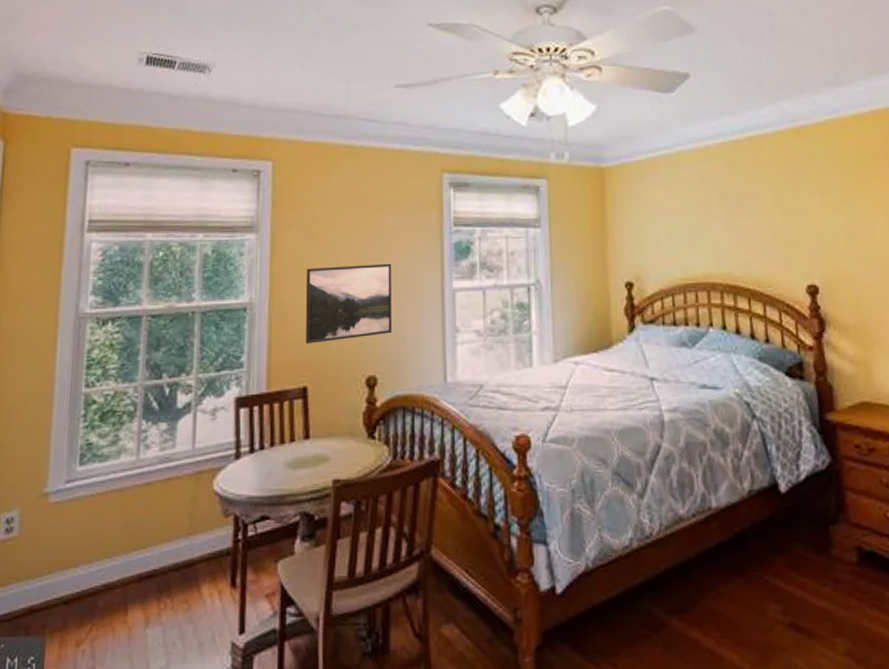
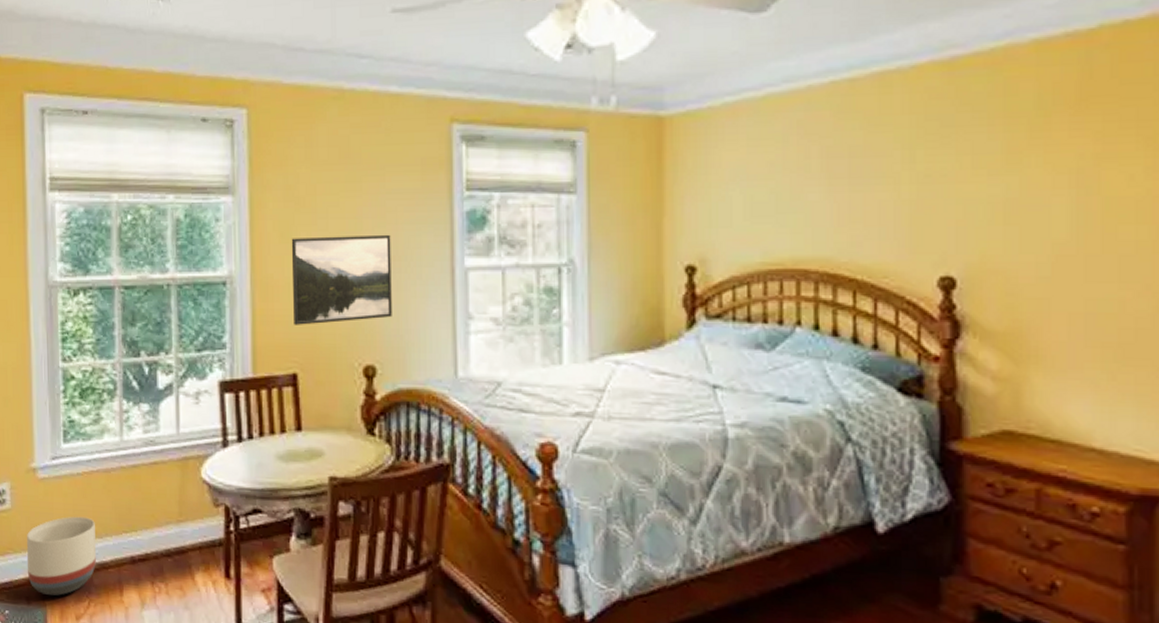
planter: none [28,538,105,624] -> present [26,516,96,597]

